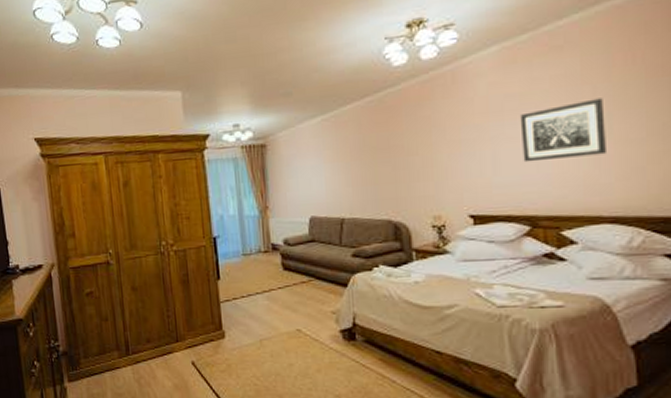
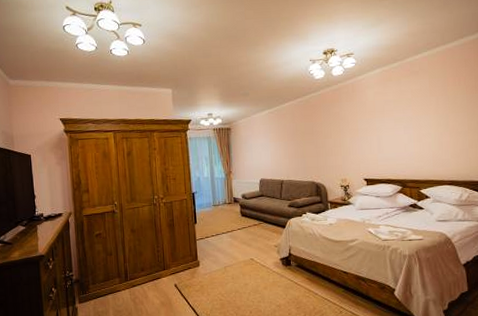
wall art: present [519,98,606,163] -> none [394,105,445,145]

